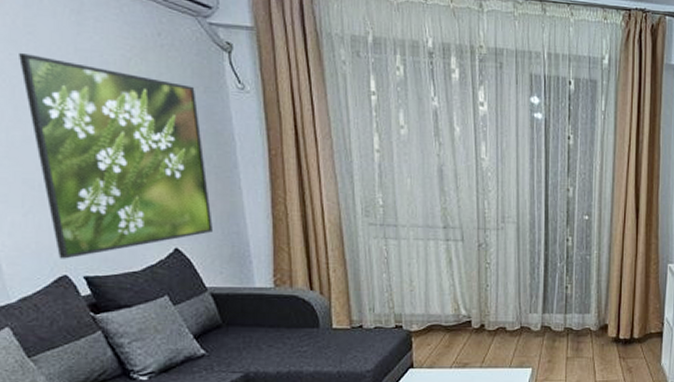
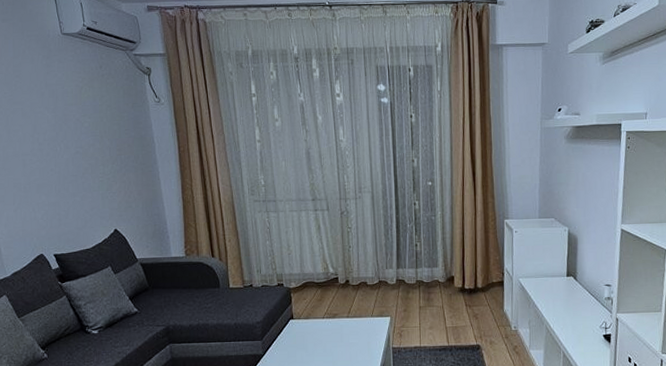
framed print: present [19,52,213,259] -> none [11,91,140,242]

